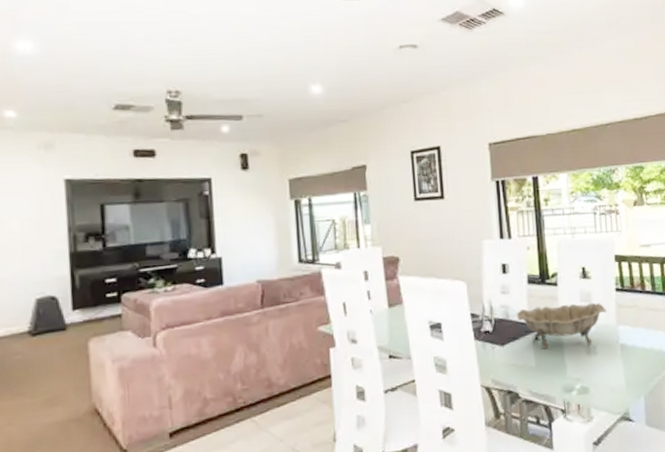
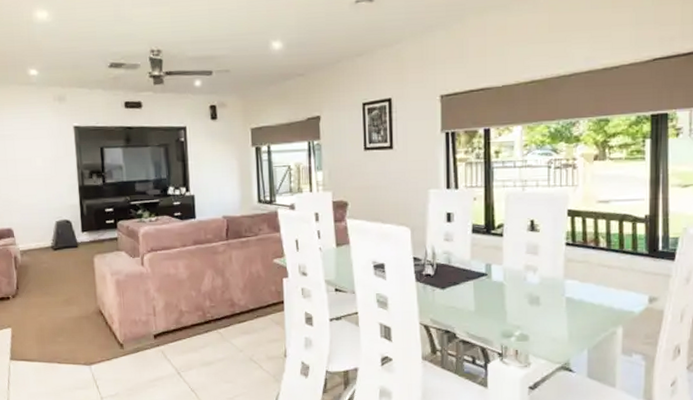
decorative bowl: present [516,302,607,349] -> none [458,255,555,296]

